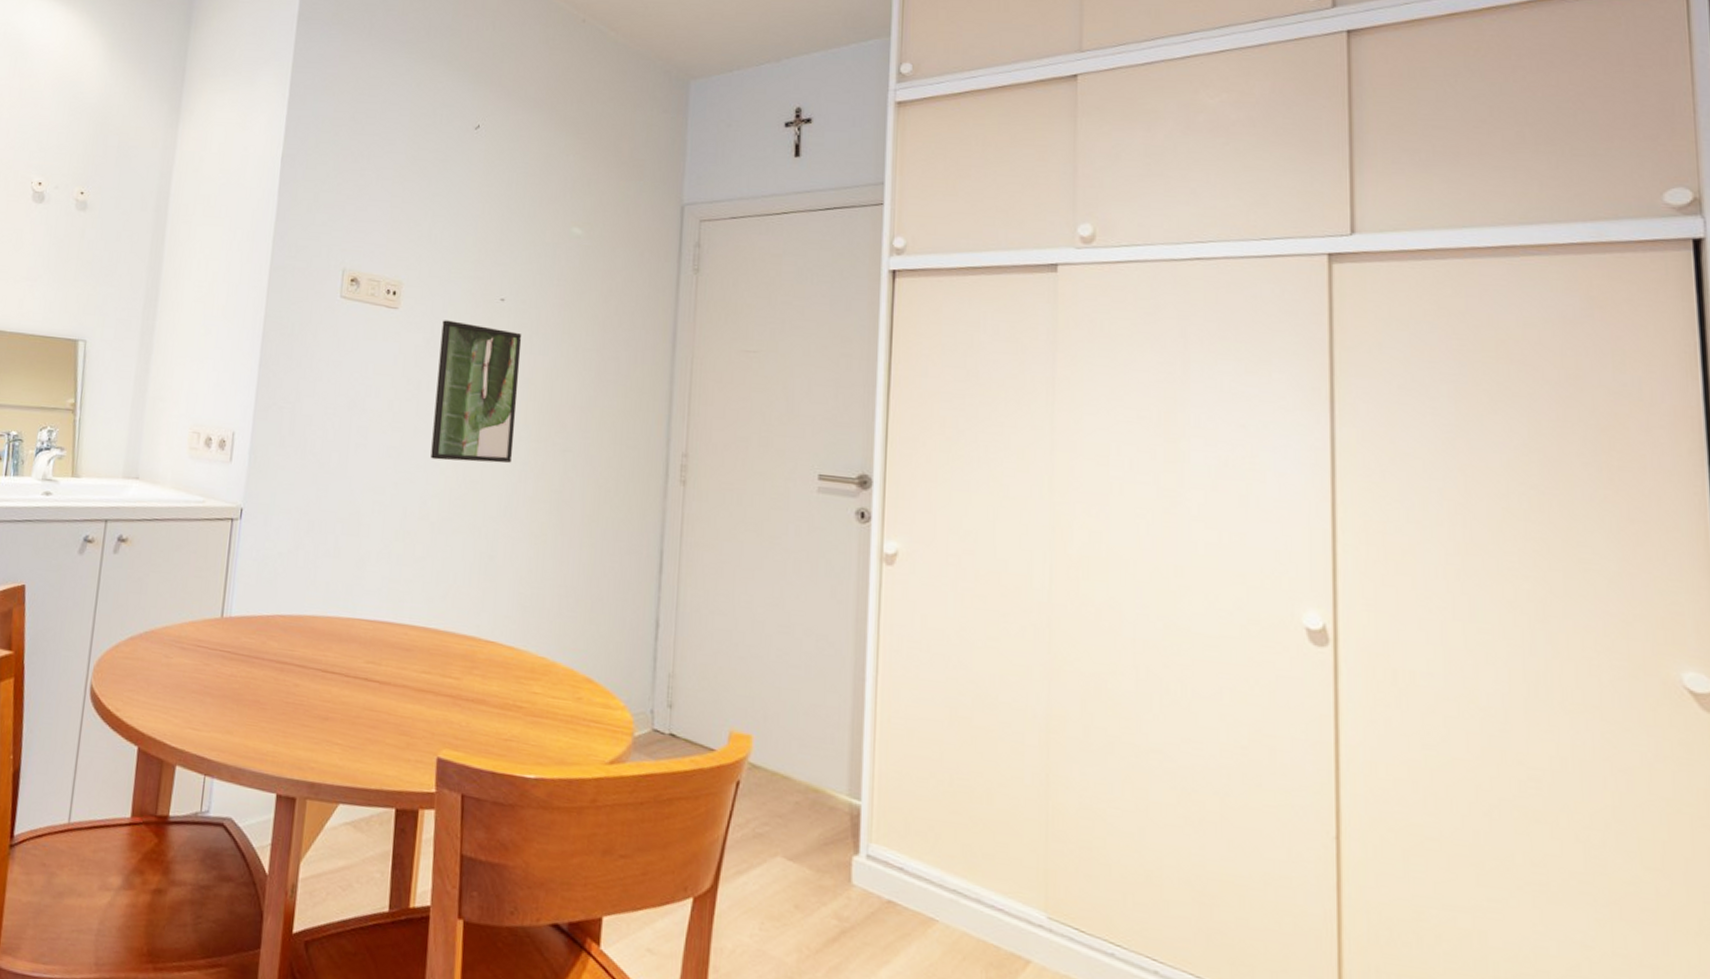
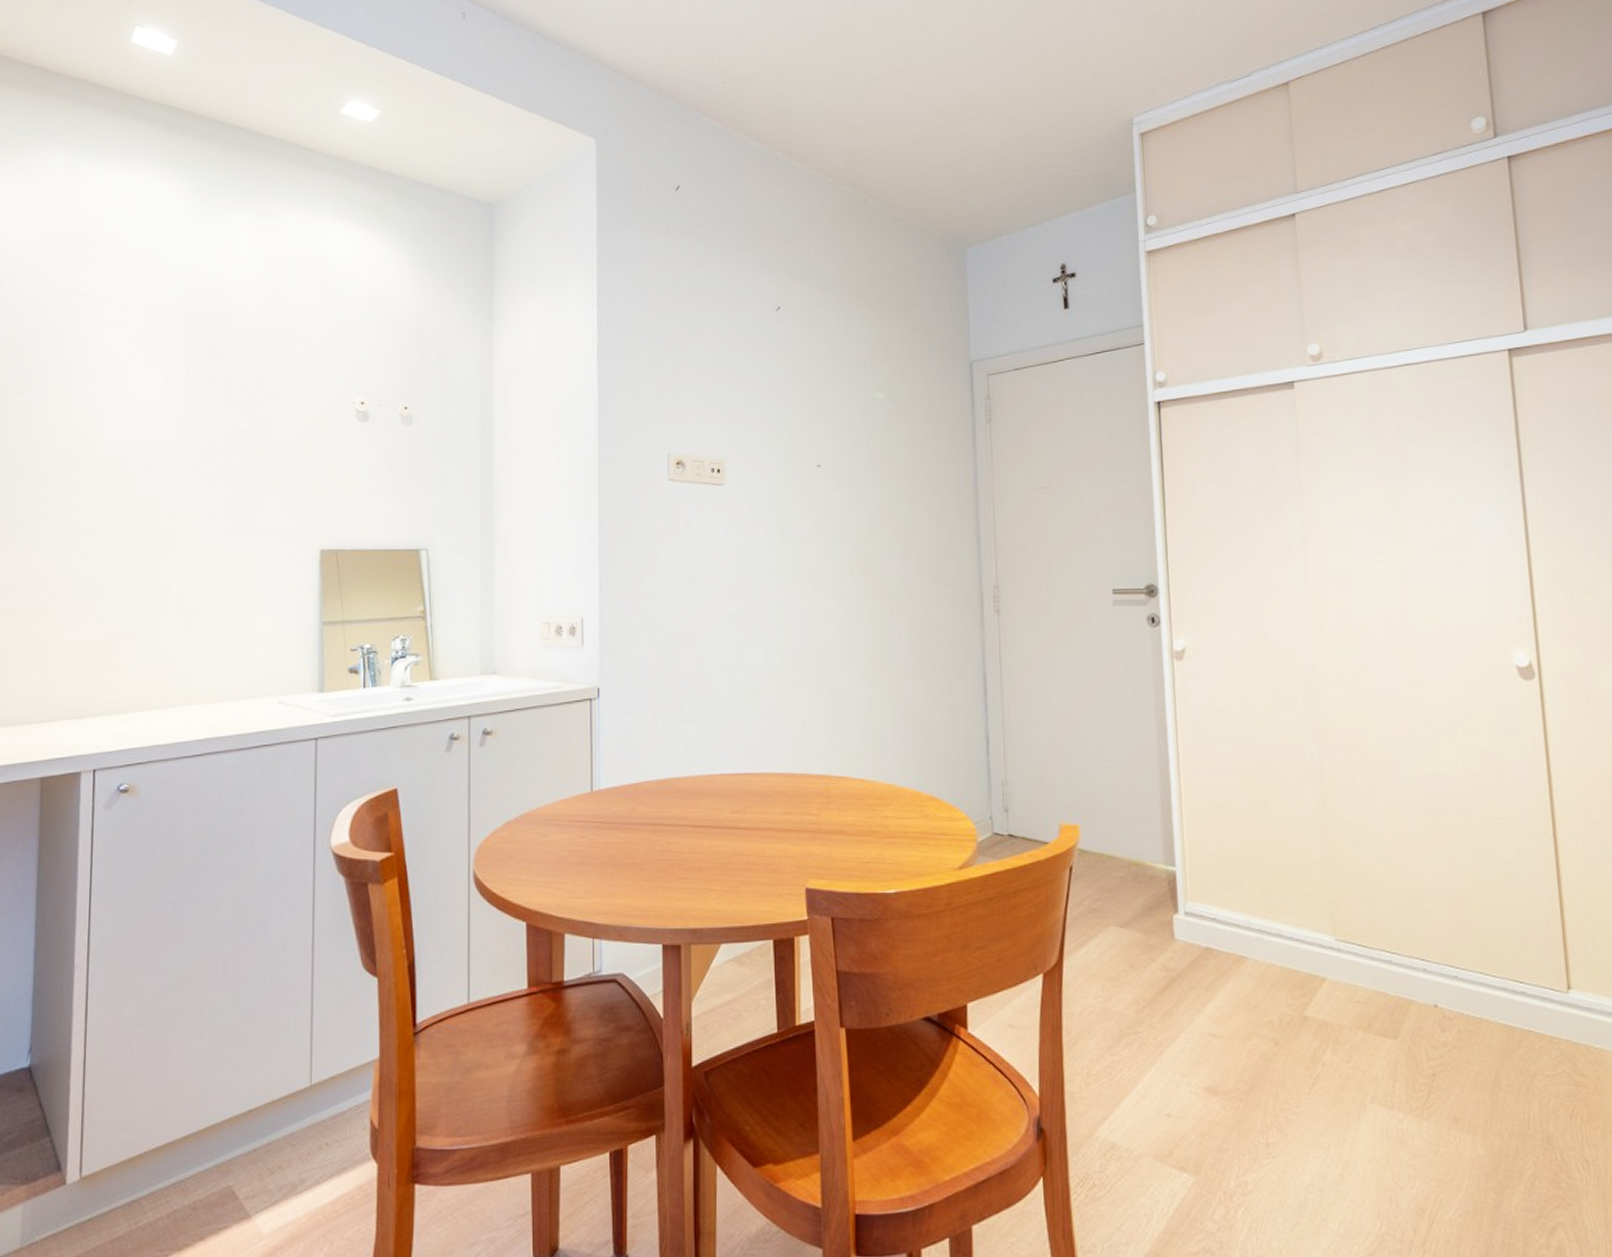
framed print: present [430,320,522,463] -> none [766,490,844,620]

